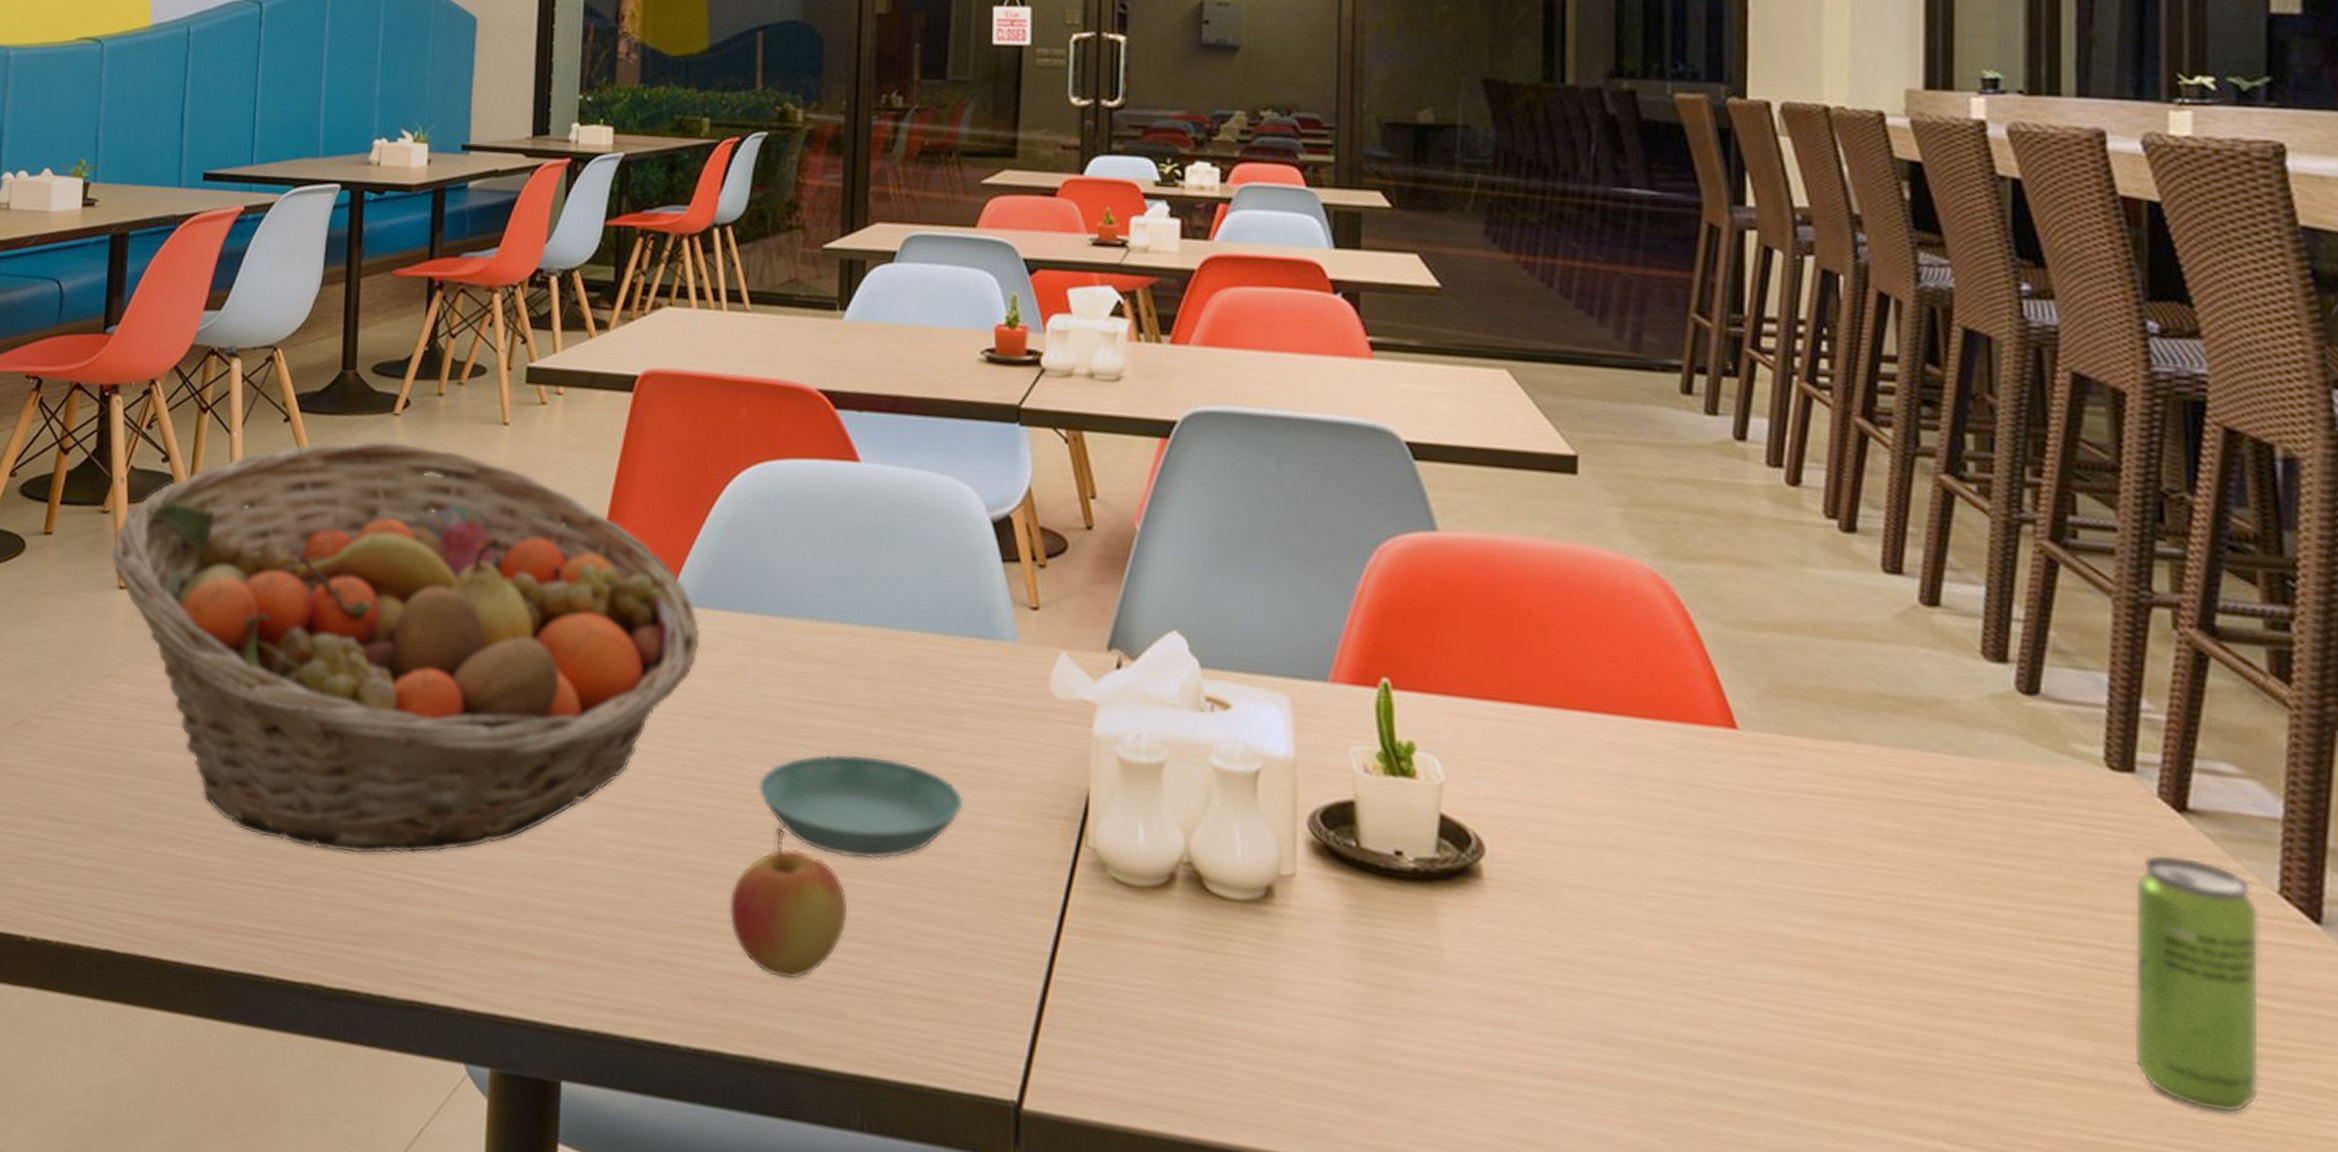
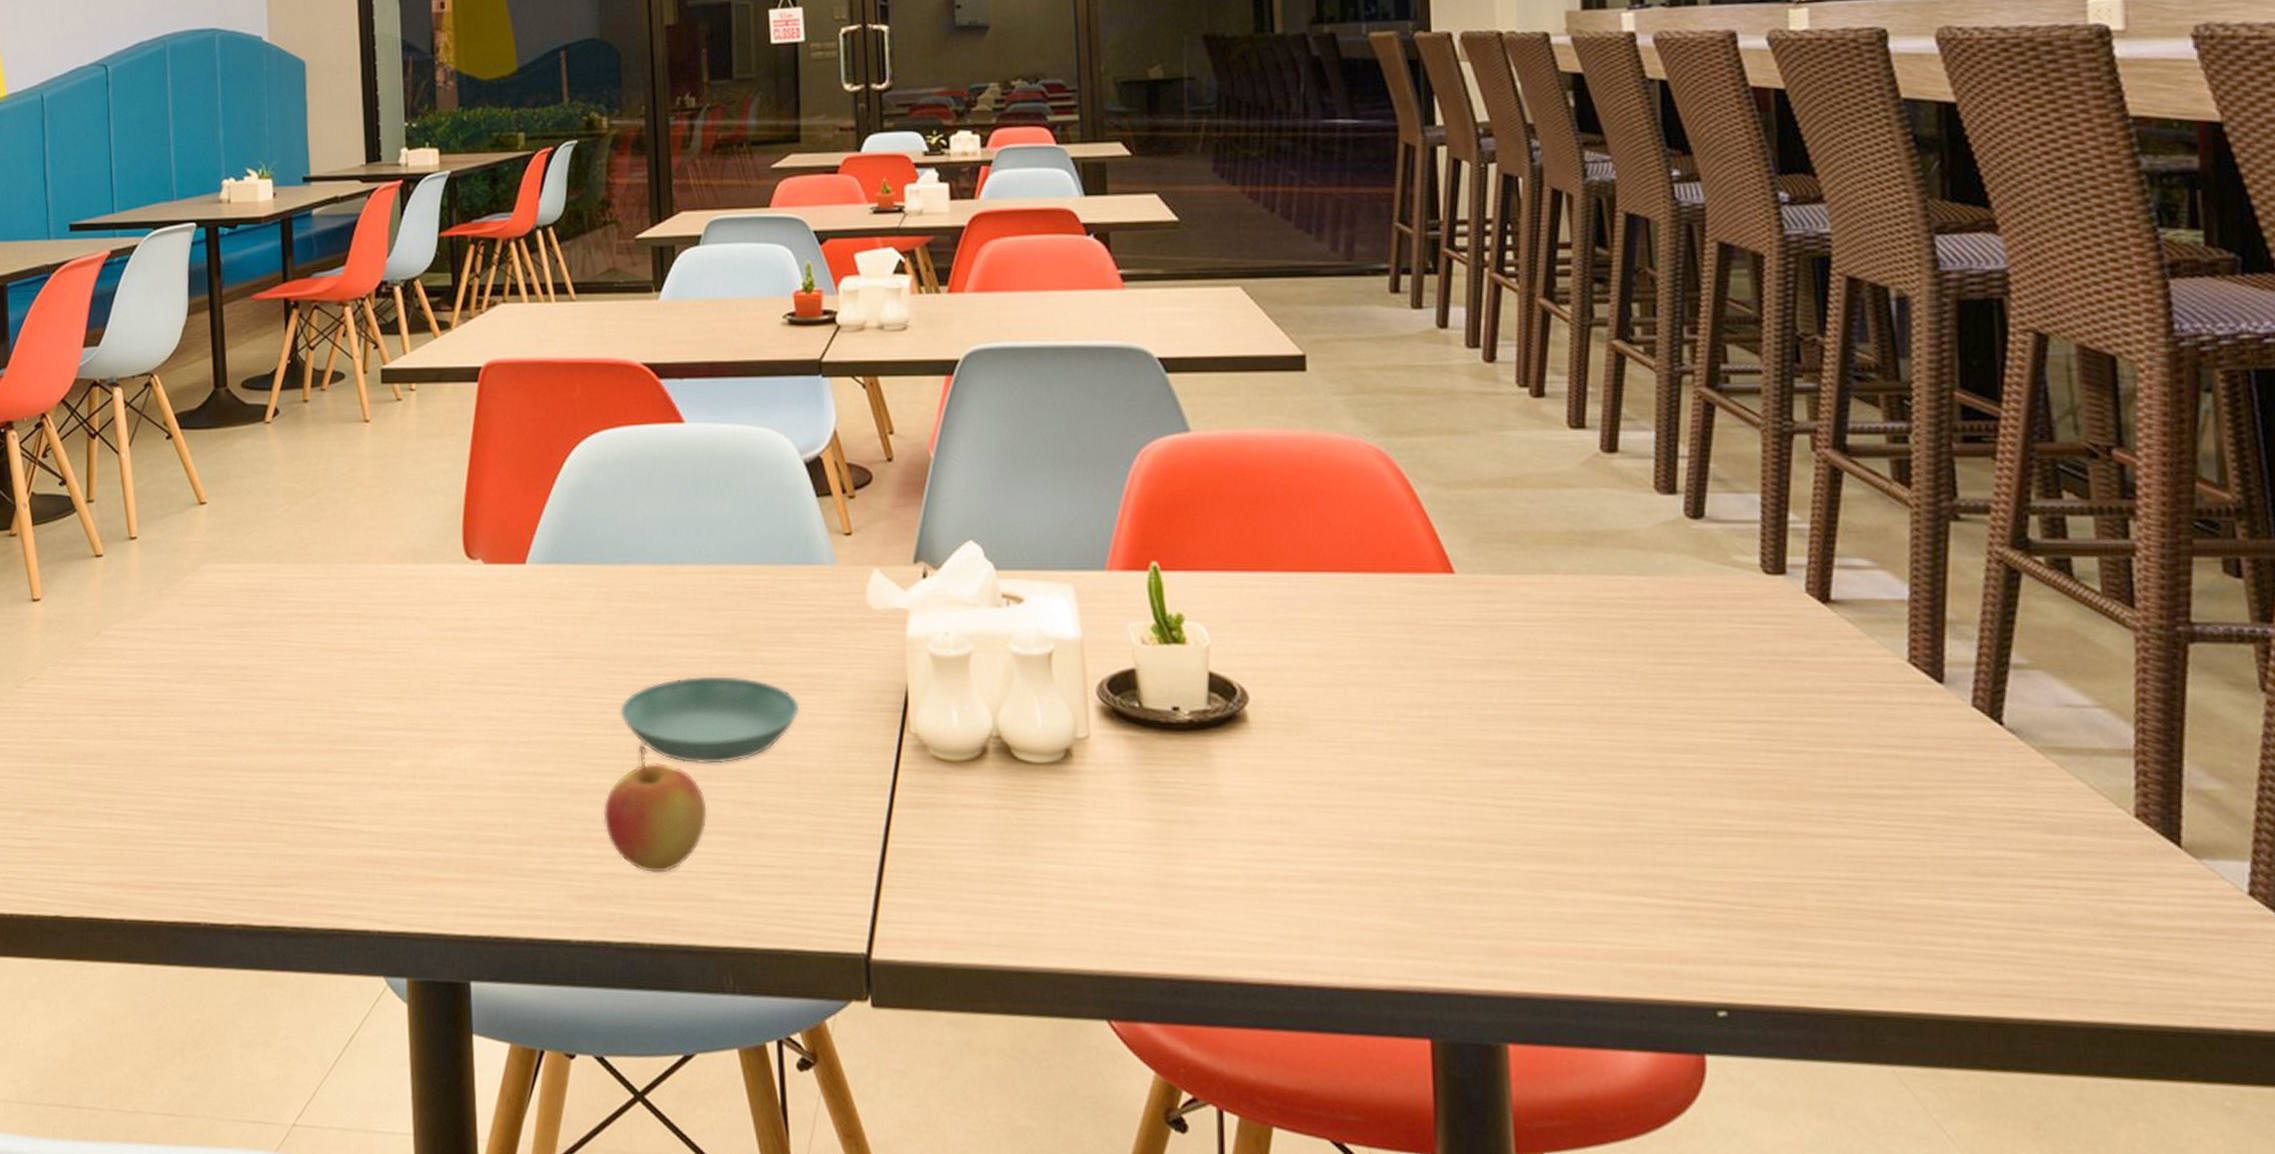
fruit basket: present [111,439,701,855] -> none [22,447,558,809]
beverage can: present [2134,853,2260,1114] -> none [1790,639,1899,847]

